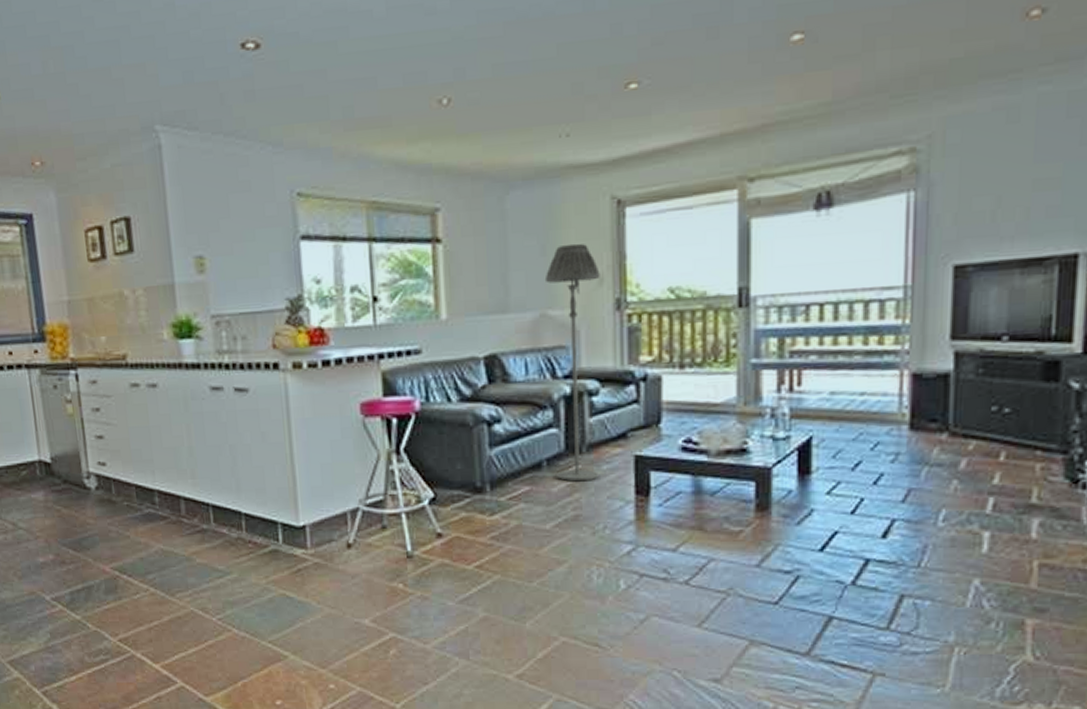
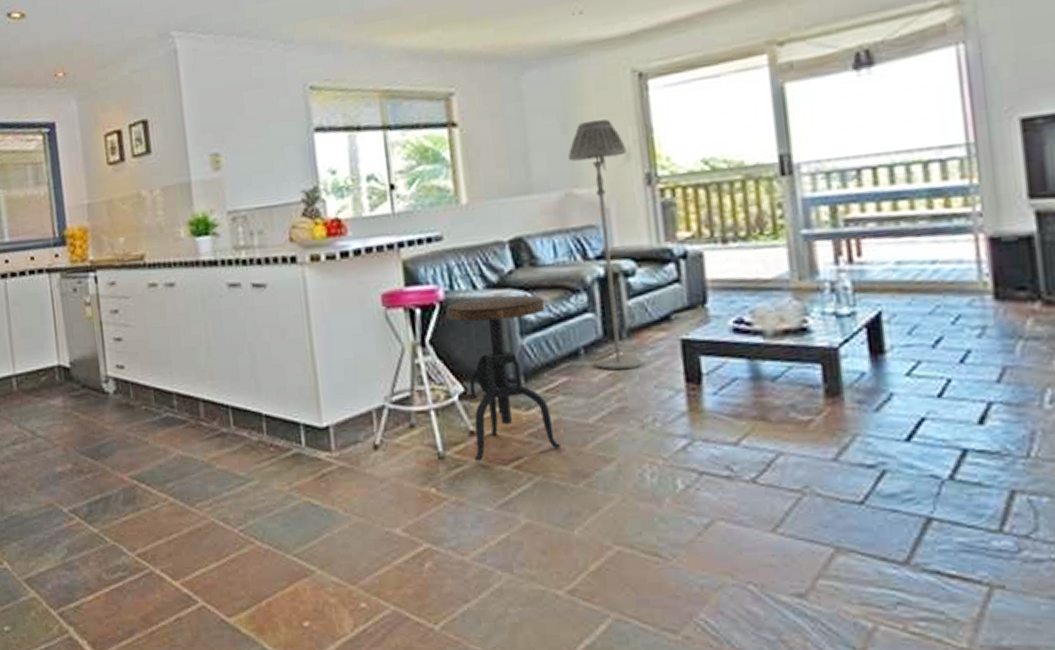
side table: none [420,408,520,561] -> present [445,294,562,461]

